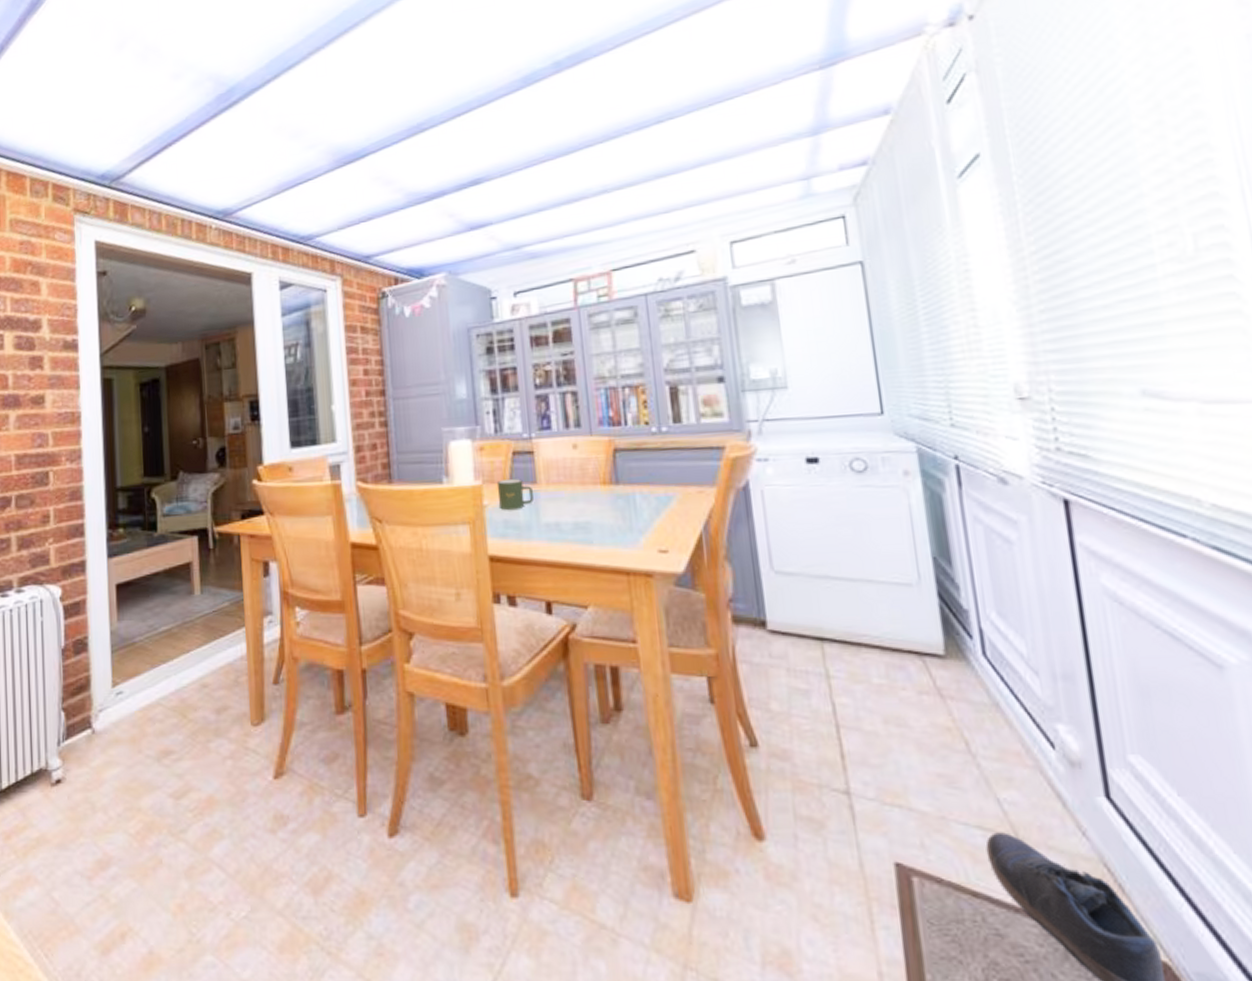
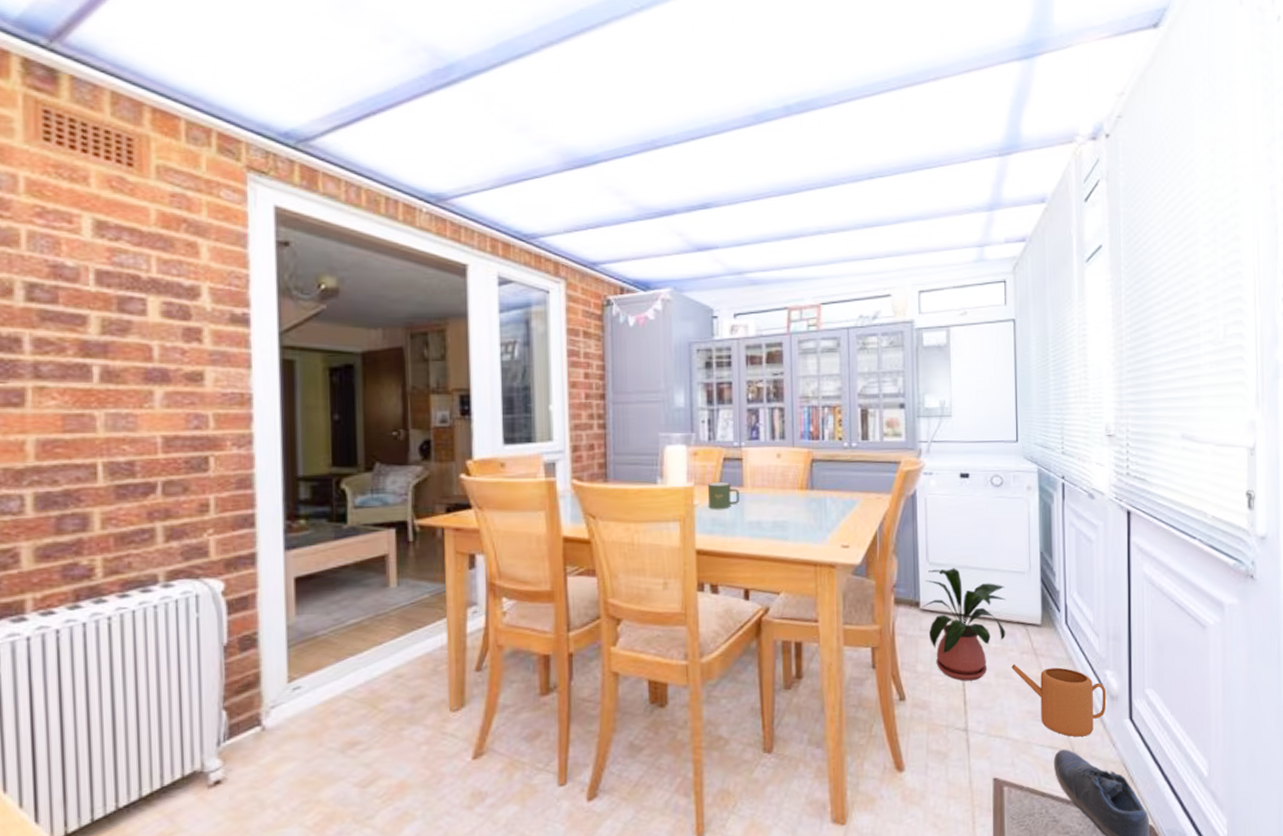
house plant: none [768,578,893,727] -> present [920,568,1006,681]
watering can: none [905,707,1064,817] -> present [1011,664,1107,737]

